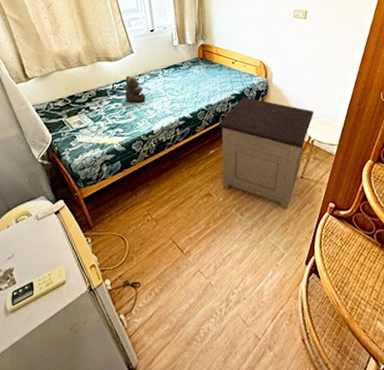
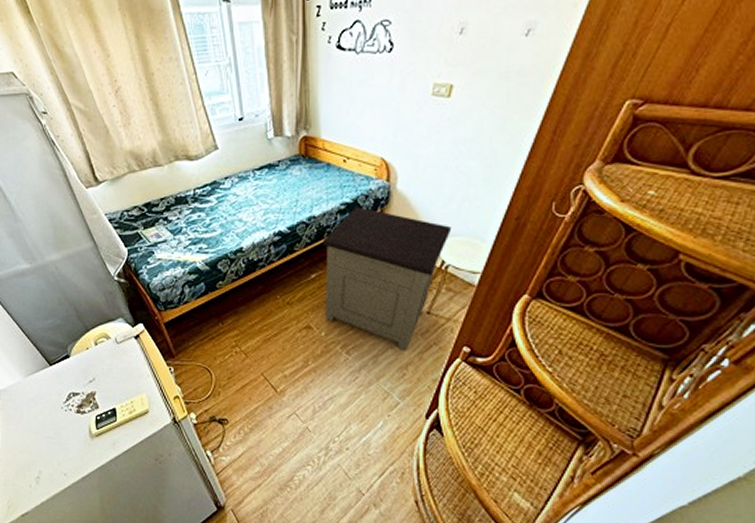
teddy bear: present [124,75,146,103] -> none [208,178,234,213]

